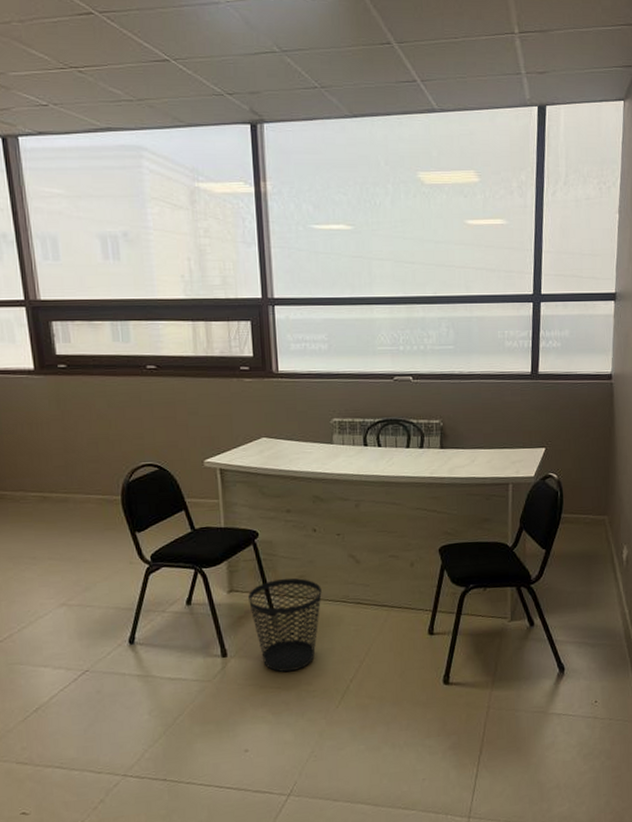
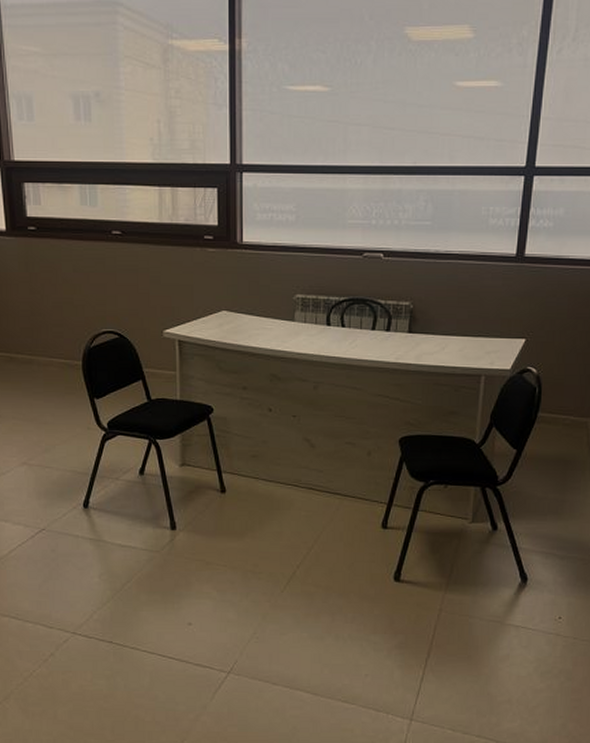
wastebasket: present [248,578,322,672] -> none [200,456,274,551]

